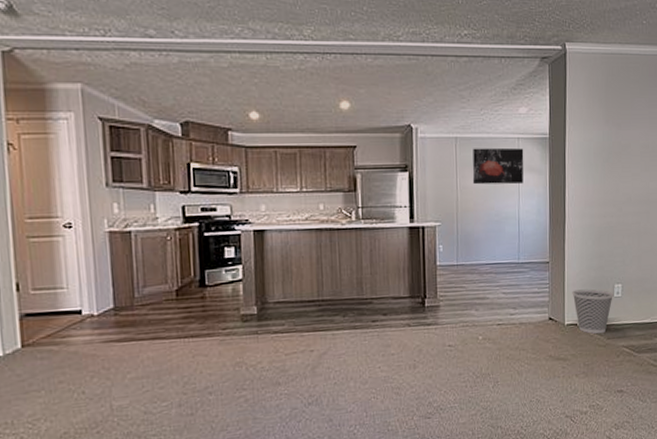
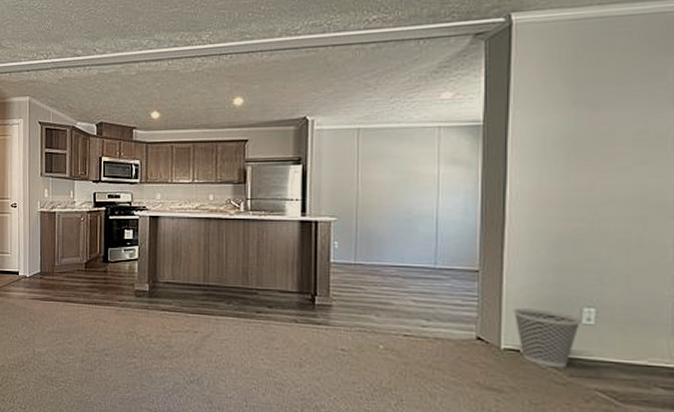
wall art: present [472,147,524,185] -> none [377,138,447,179]

